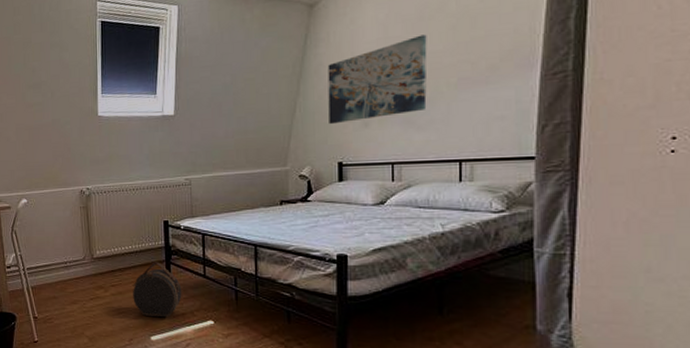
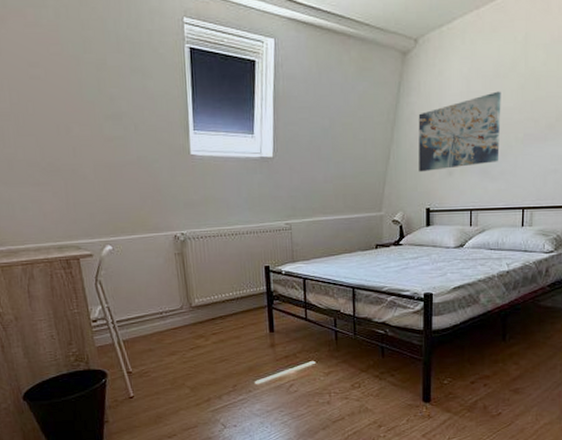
hat box: present [133,262,182,317] -> none [235,307,285,361]

